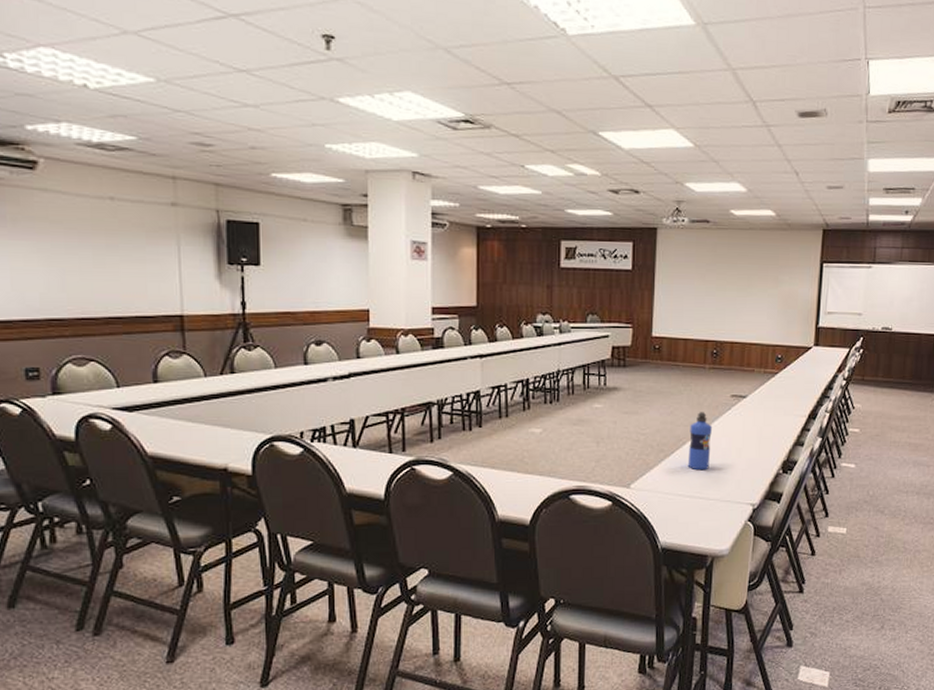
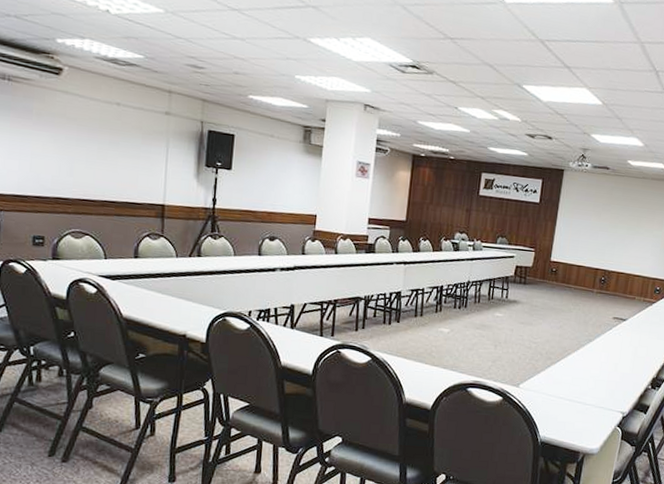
water bottle: present [687,412,712,471] -> none [570,329,594,379]

